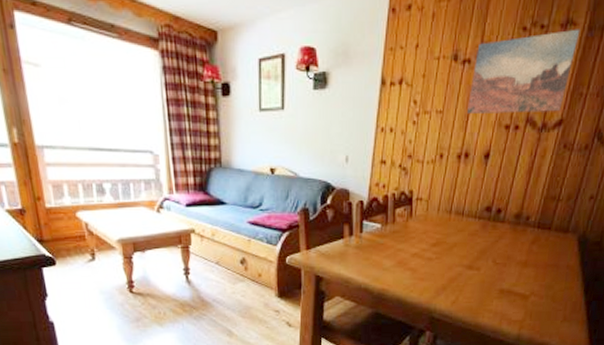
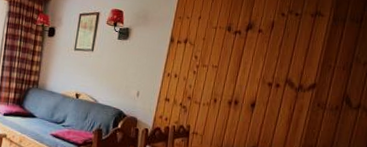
wall art: present [467,29,580,113] -> none [237,18,327,77]

